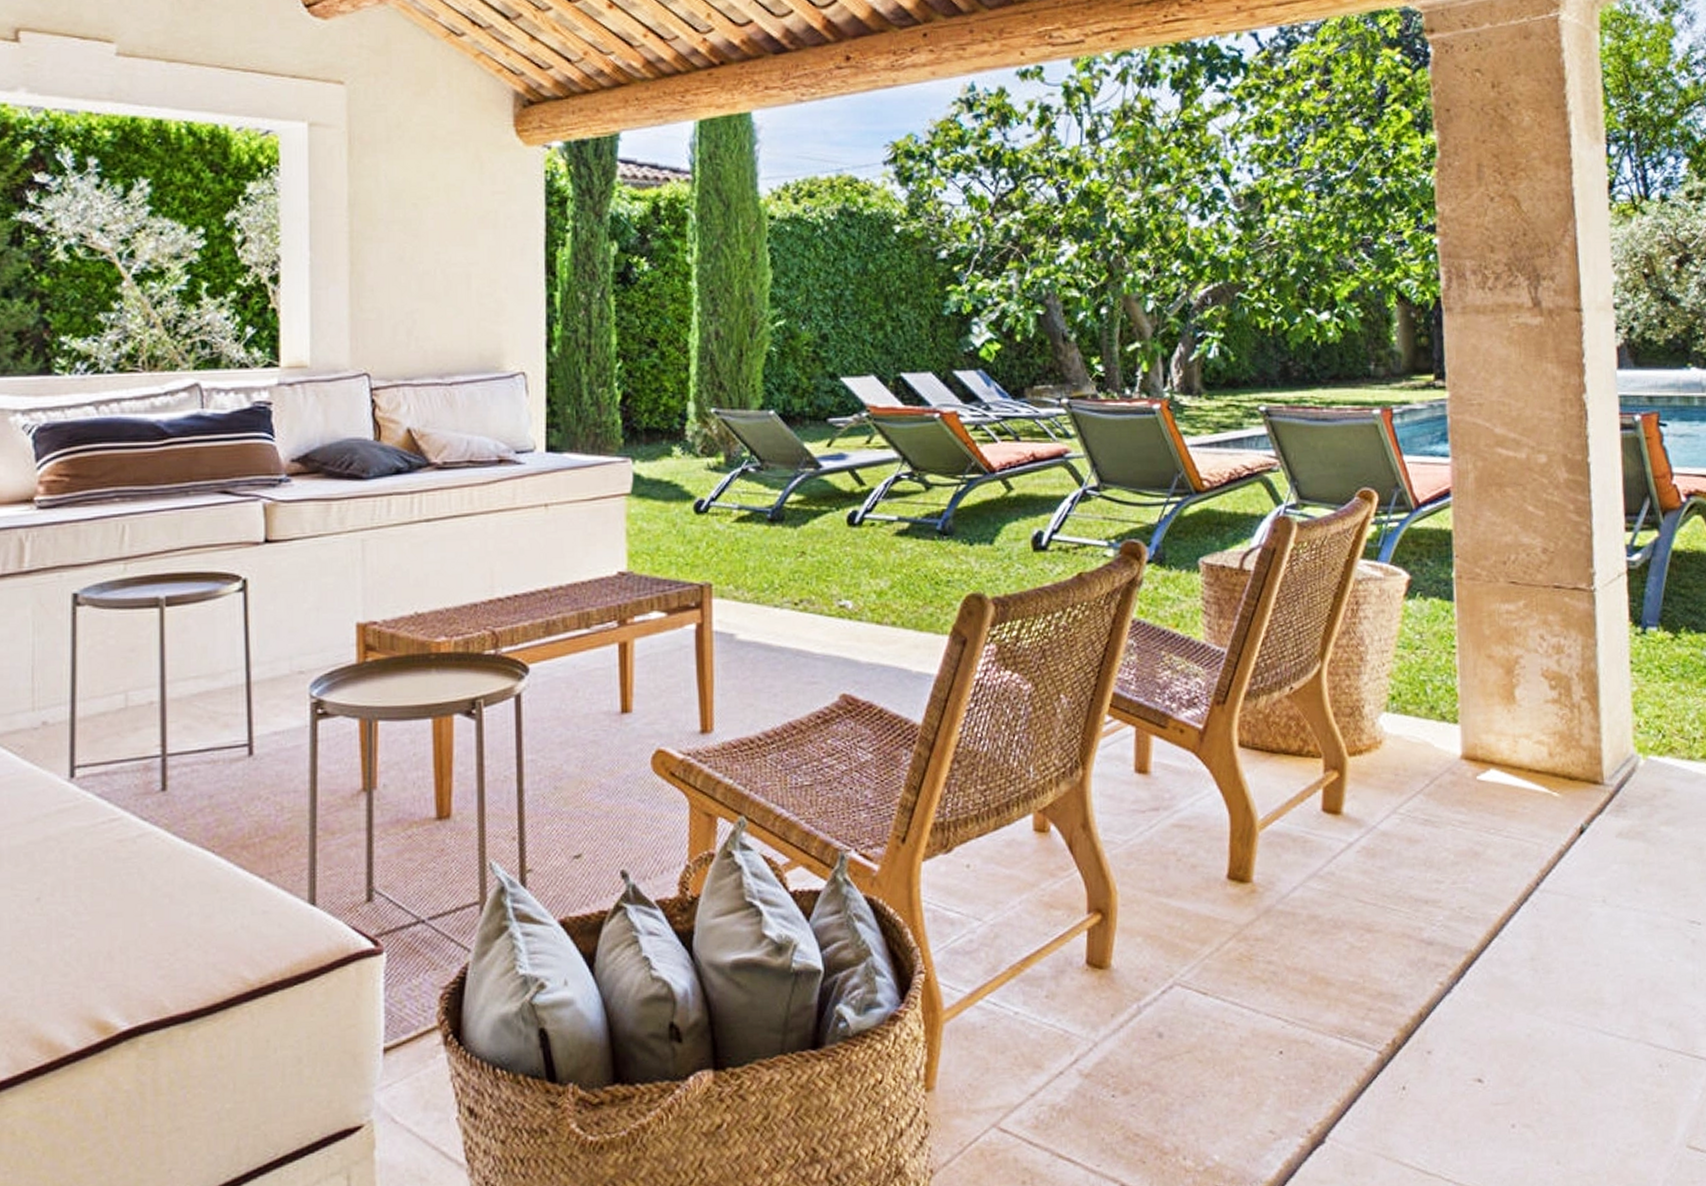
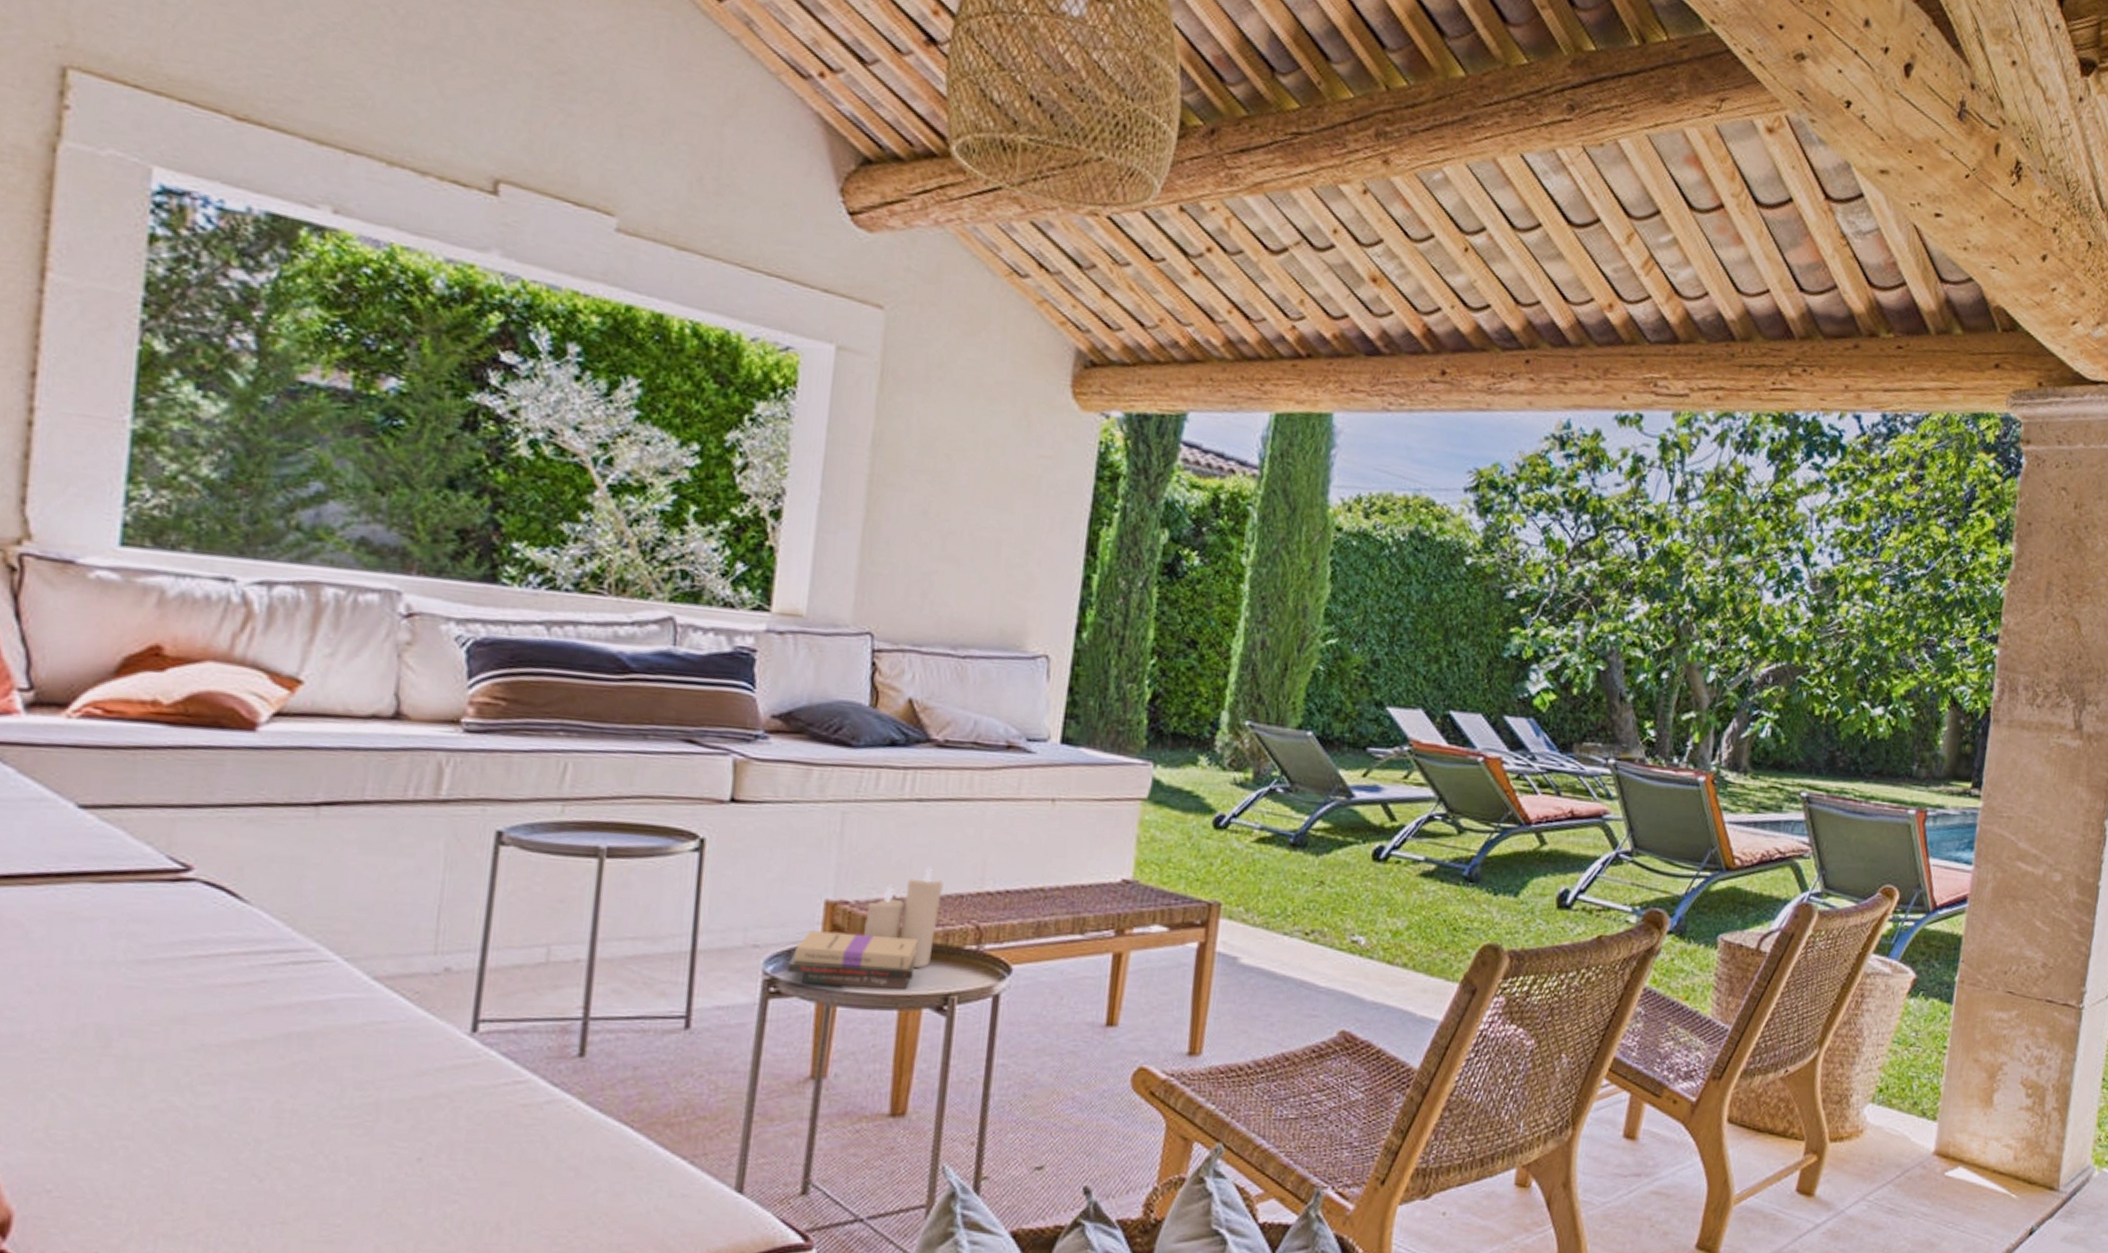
books: none [330,650,443,702] -> present [787,930,918,991]
candle: none [393,581,458,677] -> present [864,866,943,968]

